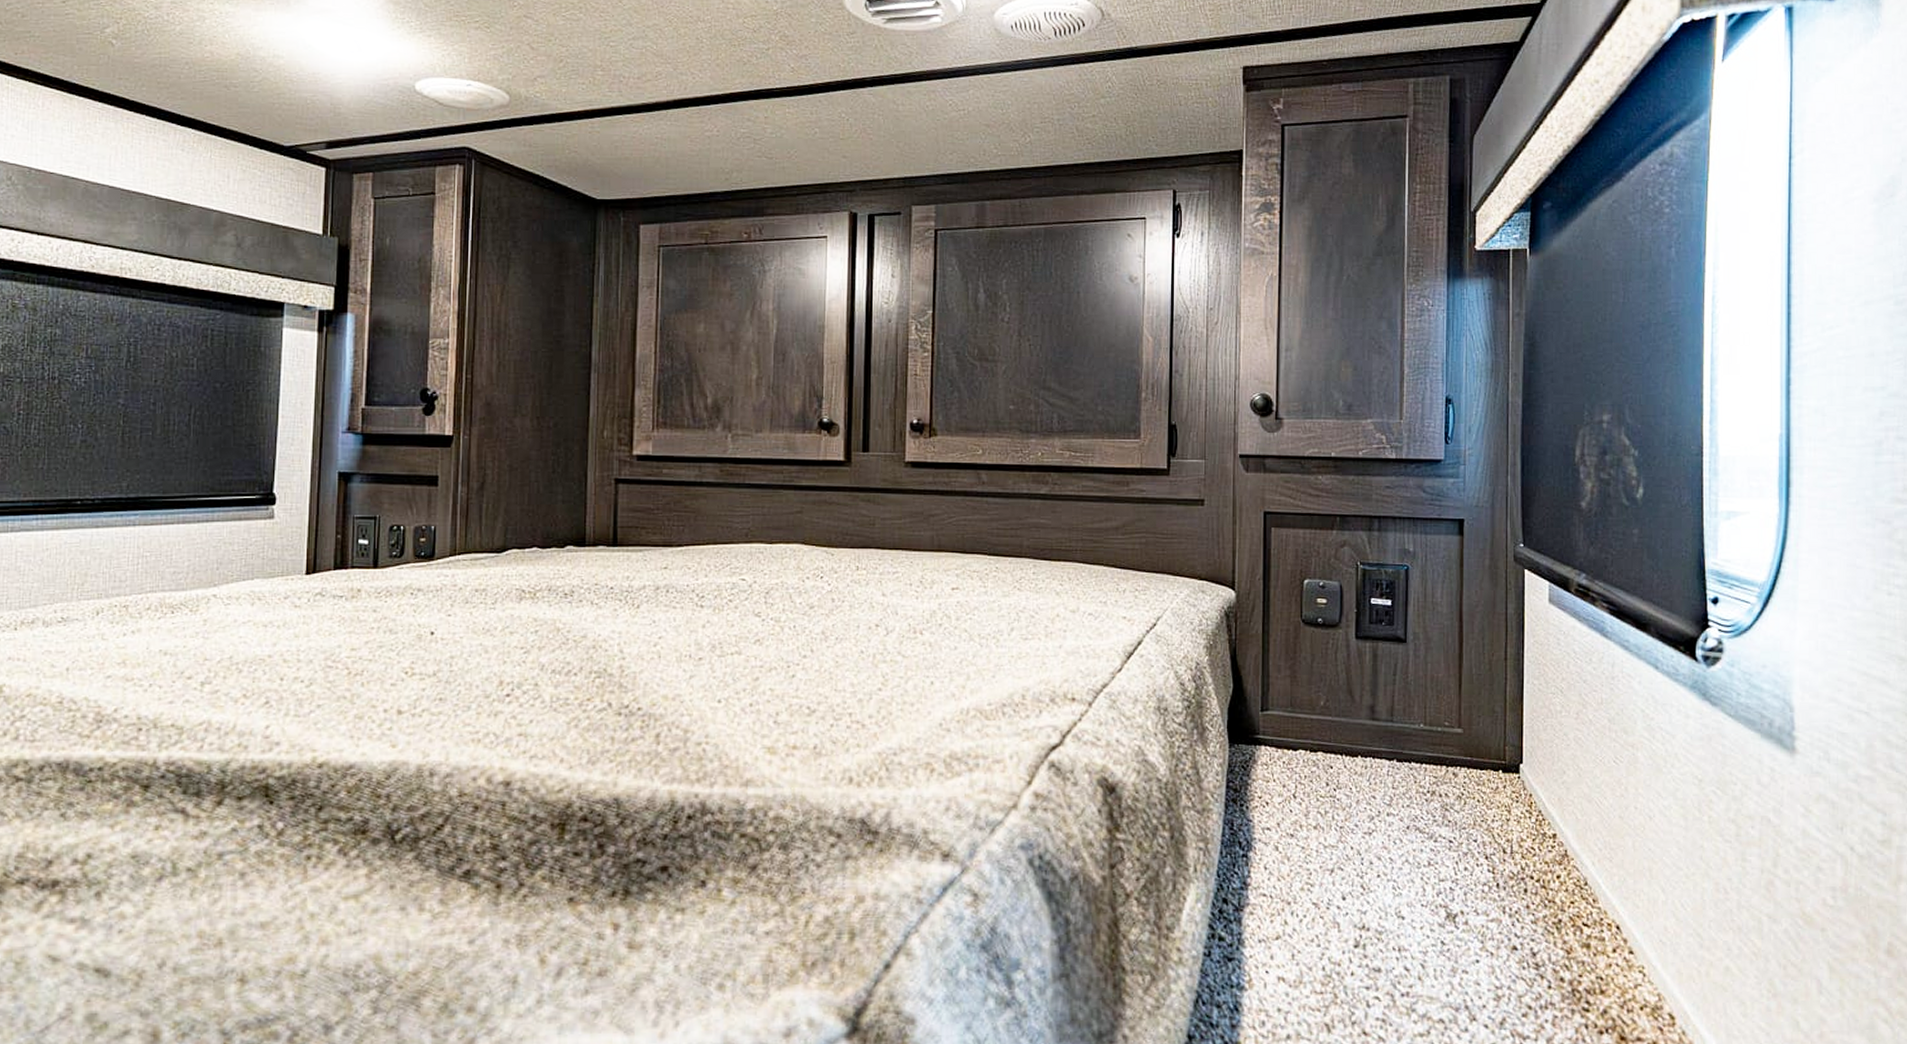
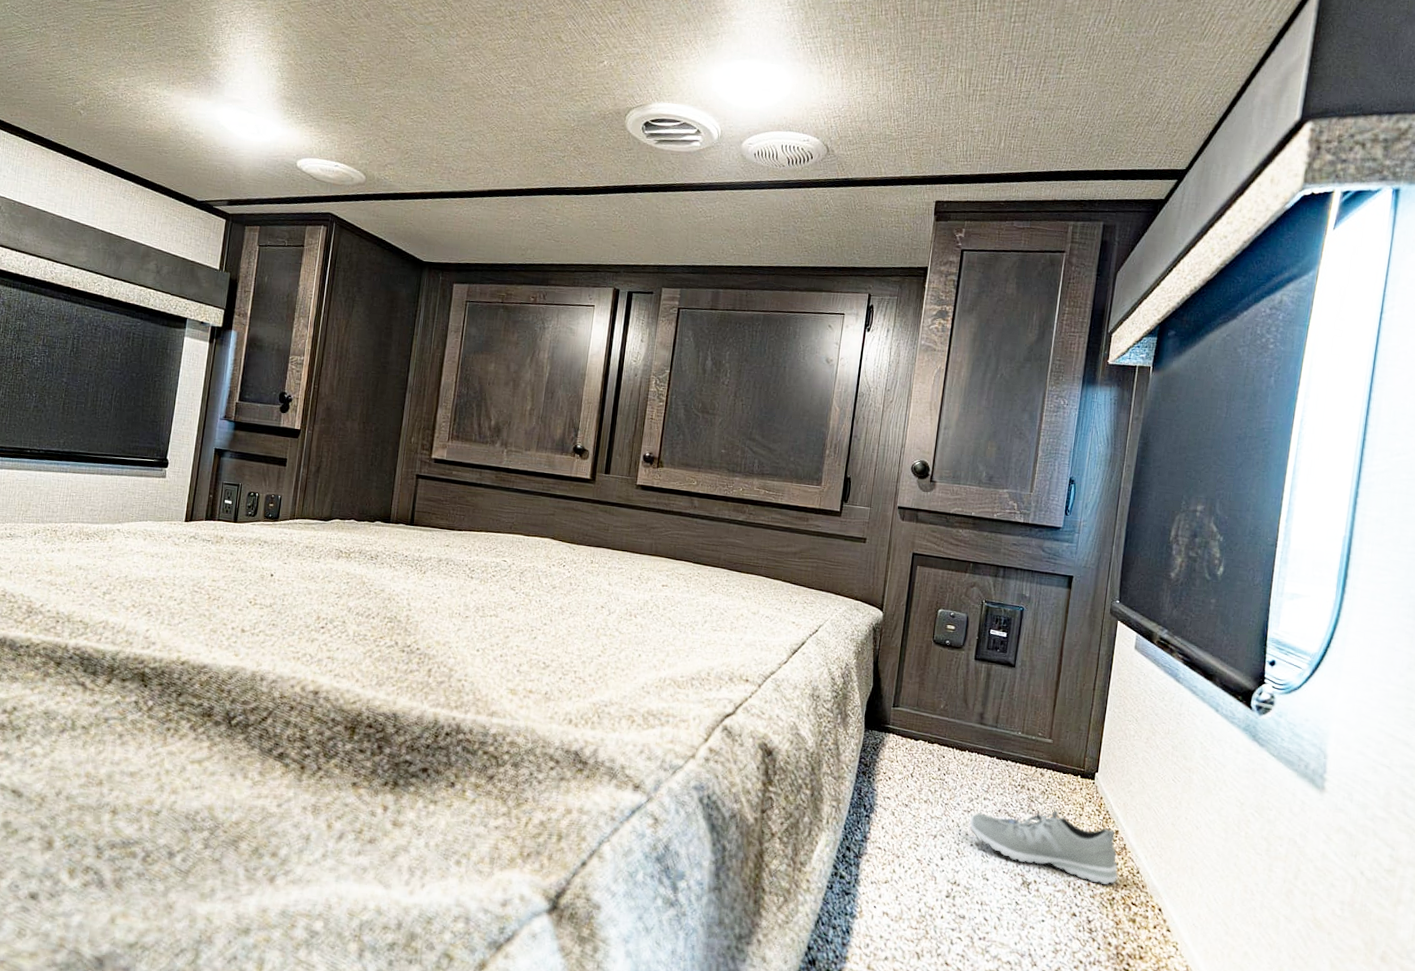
sneaker: none [1372,816,1561,904] -> present [969,809,1118,885]

